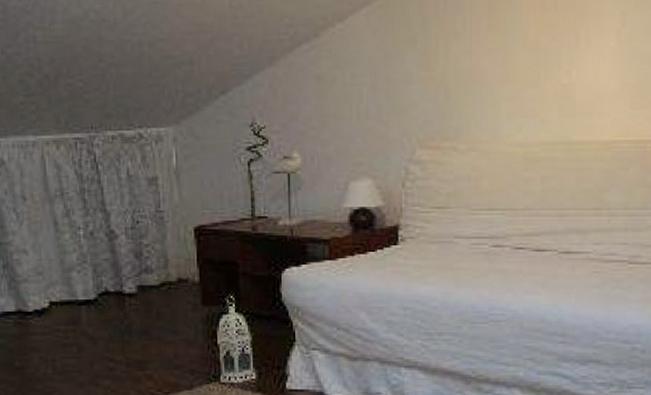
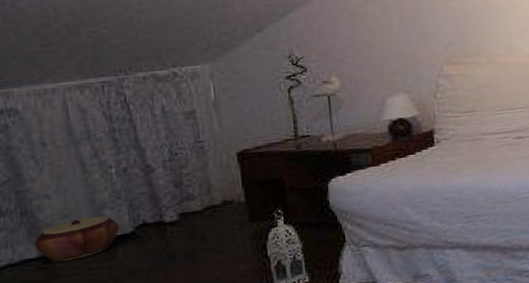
woven basket: none [13,278,84,319] -> present [34,216,119,262]

